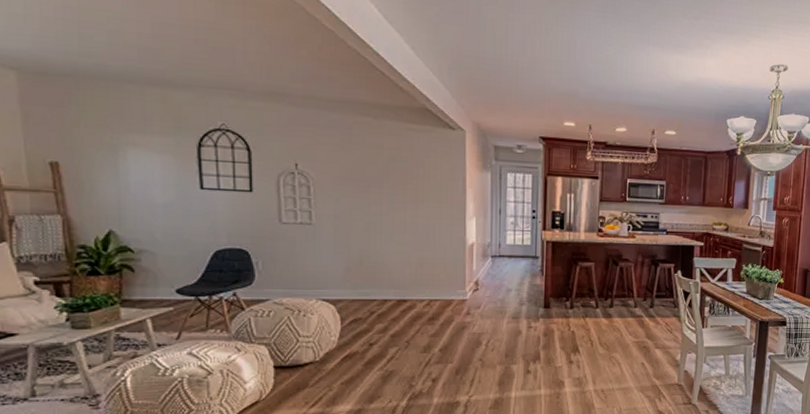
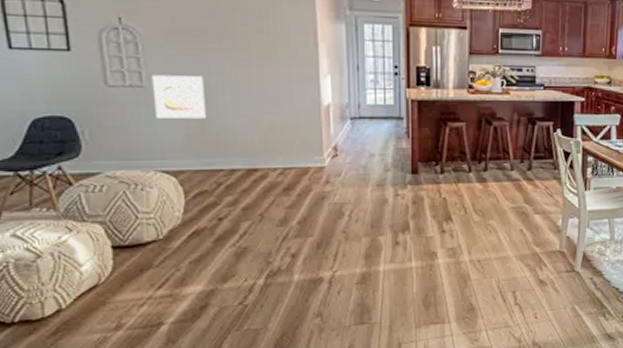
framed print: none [319,214,364,254] -> present [151,75,206,119]

